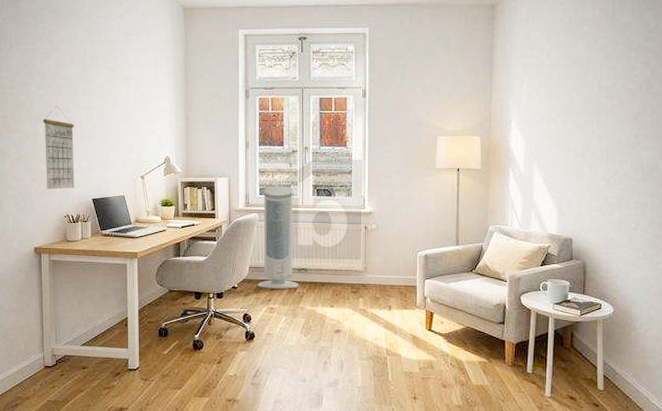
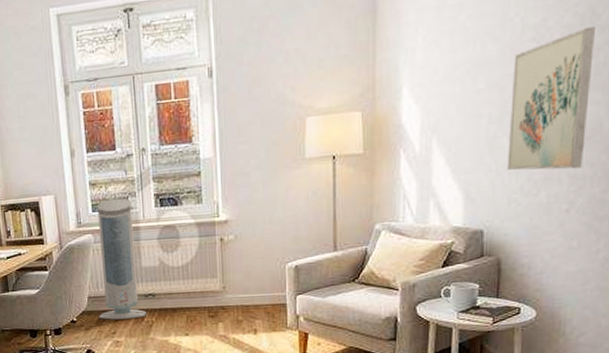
wall art: none [589,93,650,197] -> present [507,26,595,171]

